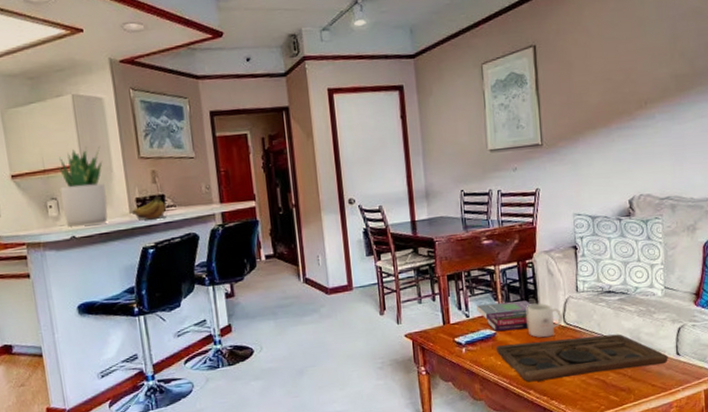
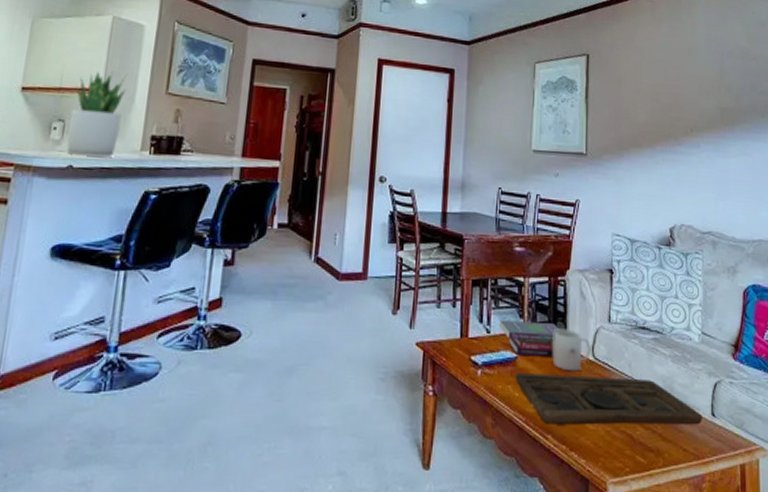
fruit: present [131,195,167,220] -> none [142,136,183,163]

